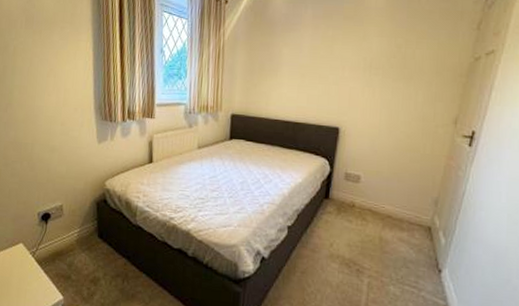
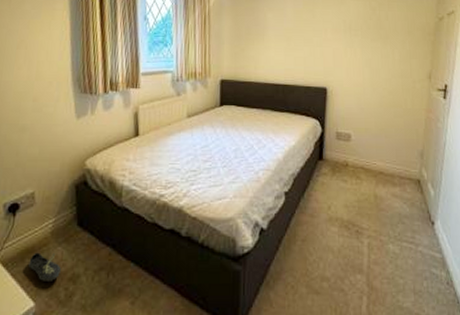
shoe: none [58,255,84,281] -> present [29,252,61,281]

